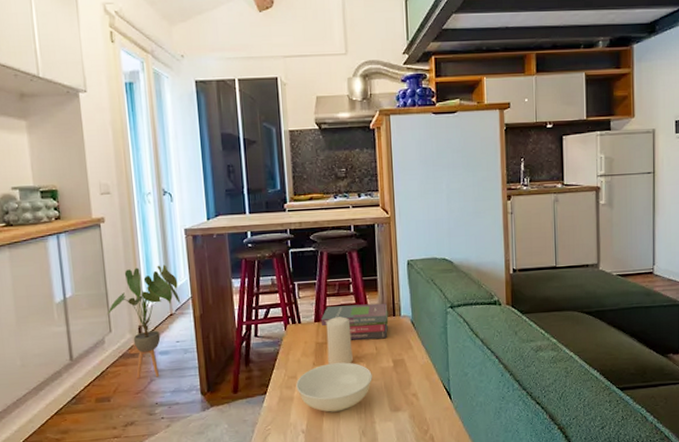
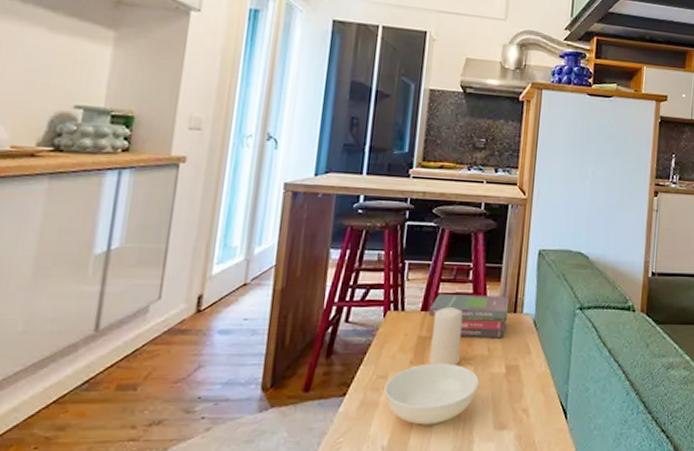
house plant: present [107,264,181,379] -> none [160,222,263,363]

